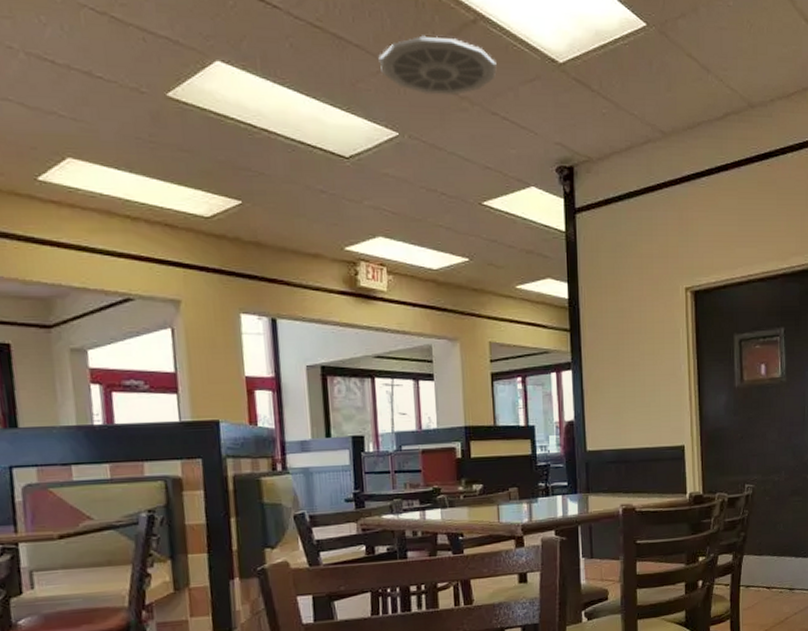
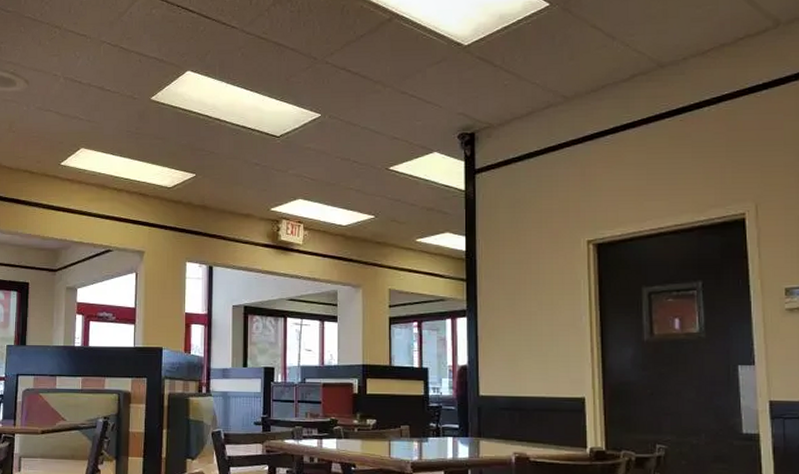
ceiling vent: present [378,35,497,96] -> none [309,35,407,82]

